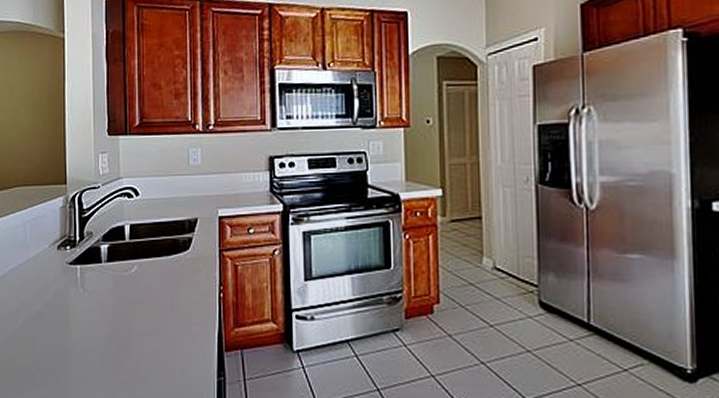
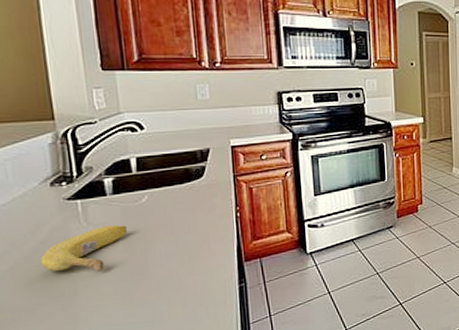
fruit: none [42,294,117,342] -> present [40,225,128,272]

